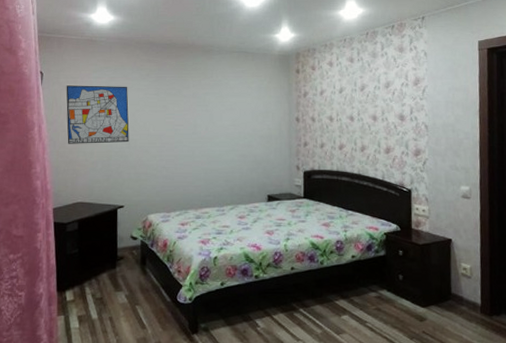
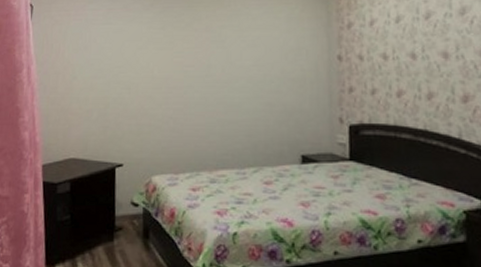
wall art: present [66,85,129,144] -> none [58,19,130,89]

